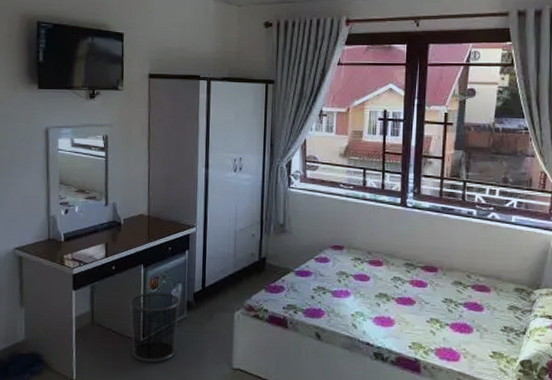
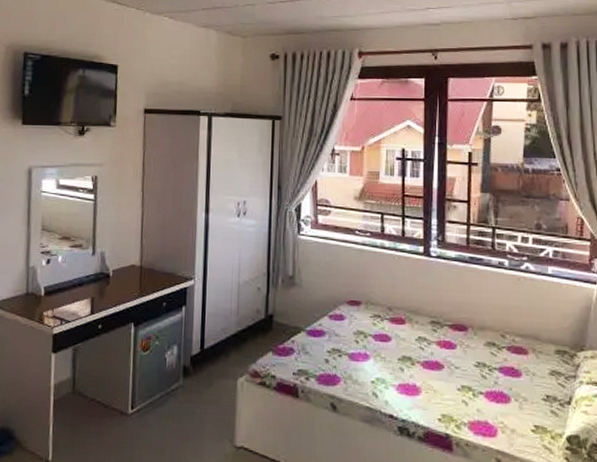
waste bin: present [129,292,181,363] -> none [116,355,176,440]

